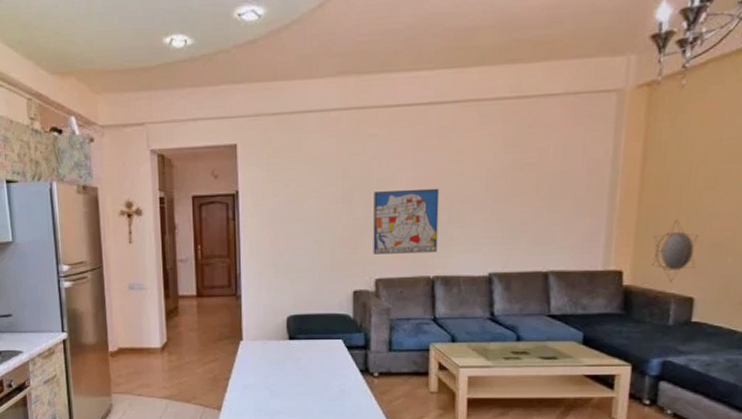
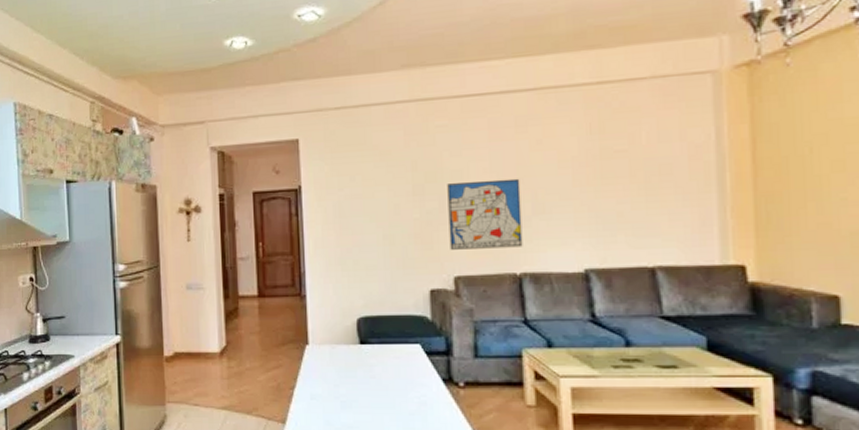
home mirror: present [651,219,700,282] -> none [778,206,836,278]

